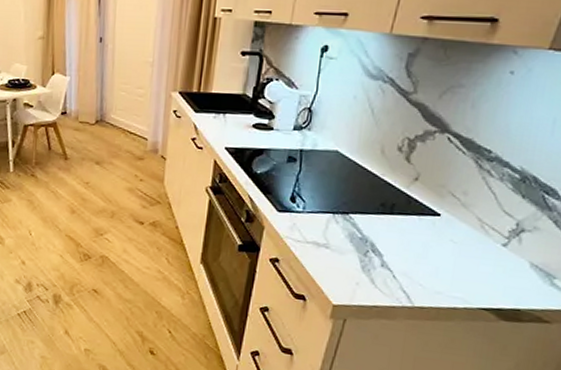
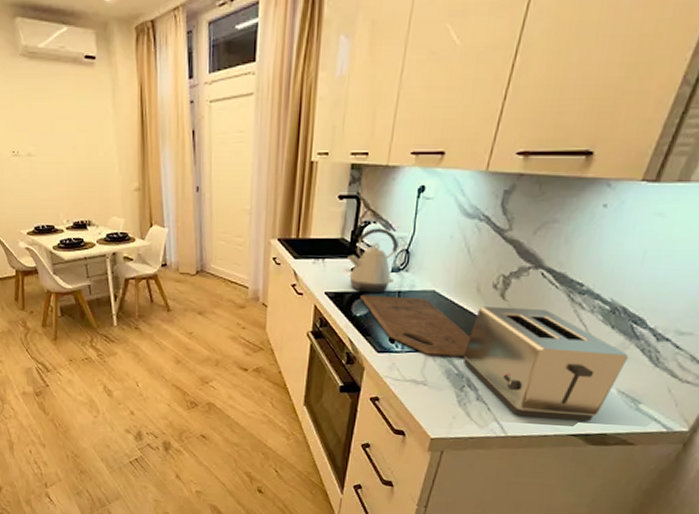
kettle: none [249,85,301,151] -> present [348,228,399,294]
cutting board: none [260,151,374,220] -> present [359,294,470,357]
toaster: none [367,169,541,296] -> present [463,306,628,422]

